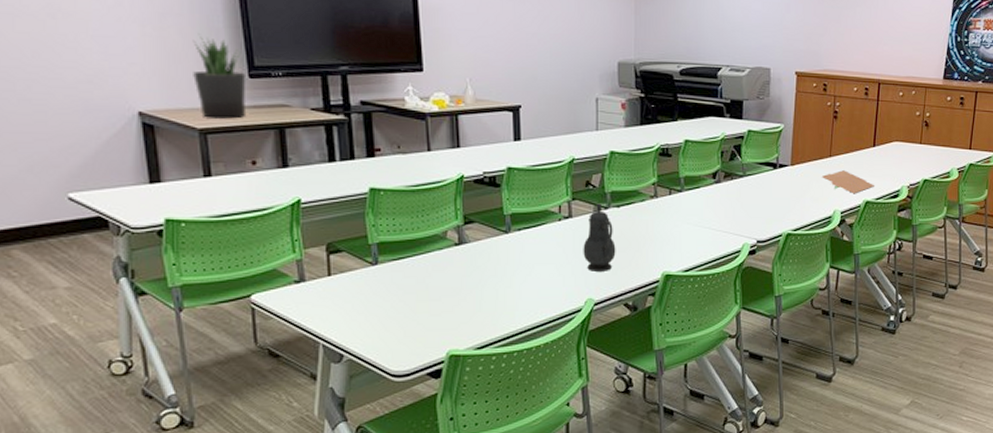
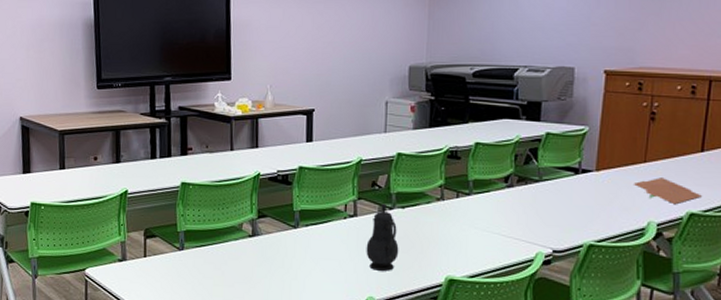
planter: present [192,33,247,119] -> none [58,54,95,122]

